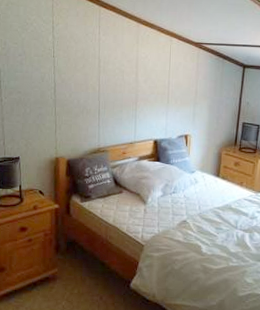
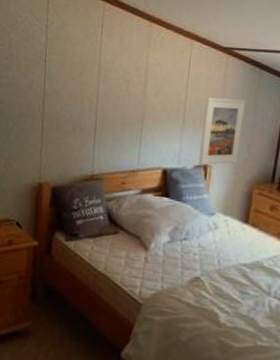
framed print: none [181,82,214,135] -> present [199,97,246,165]

